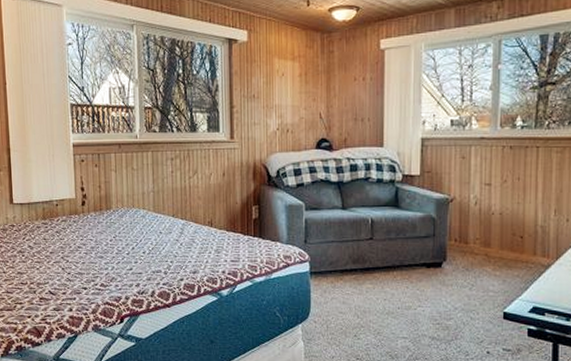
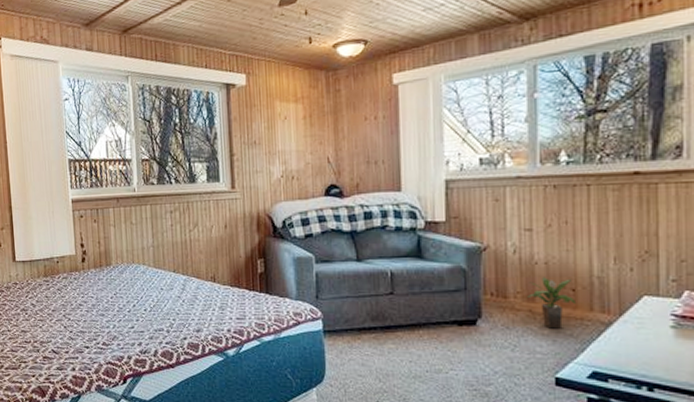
potted plant: none [485,226,524,271] -> present [528,277,577,329]

